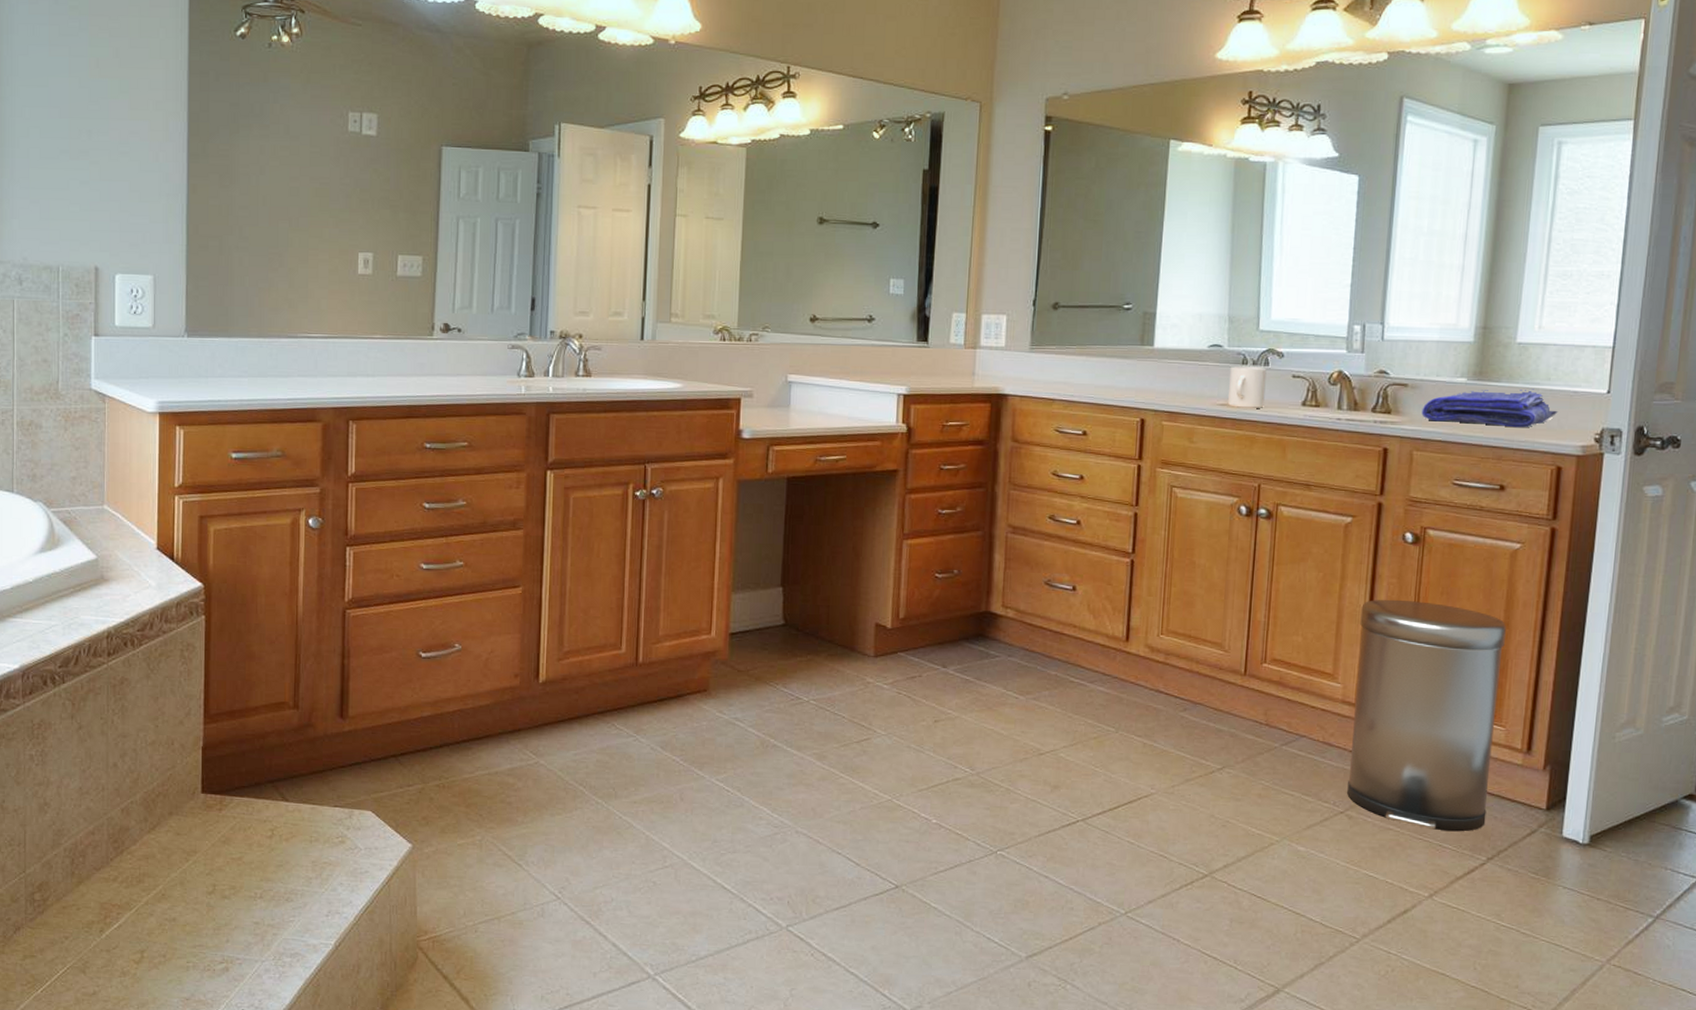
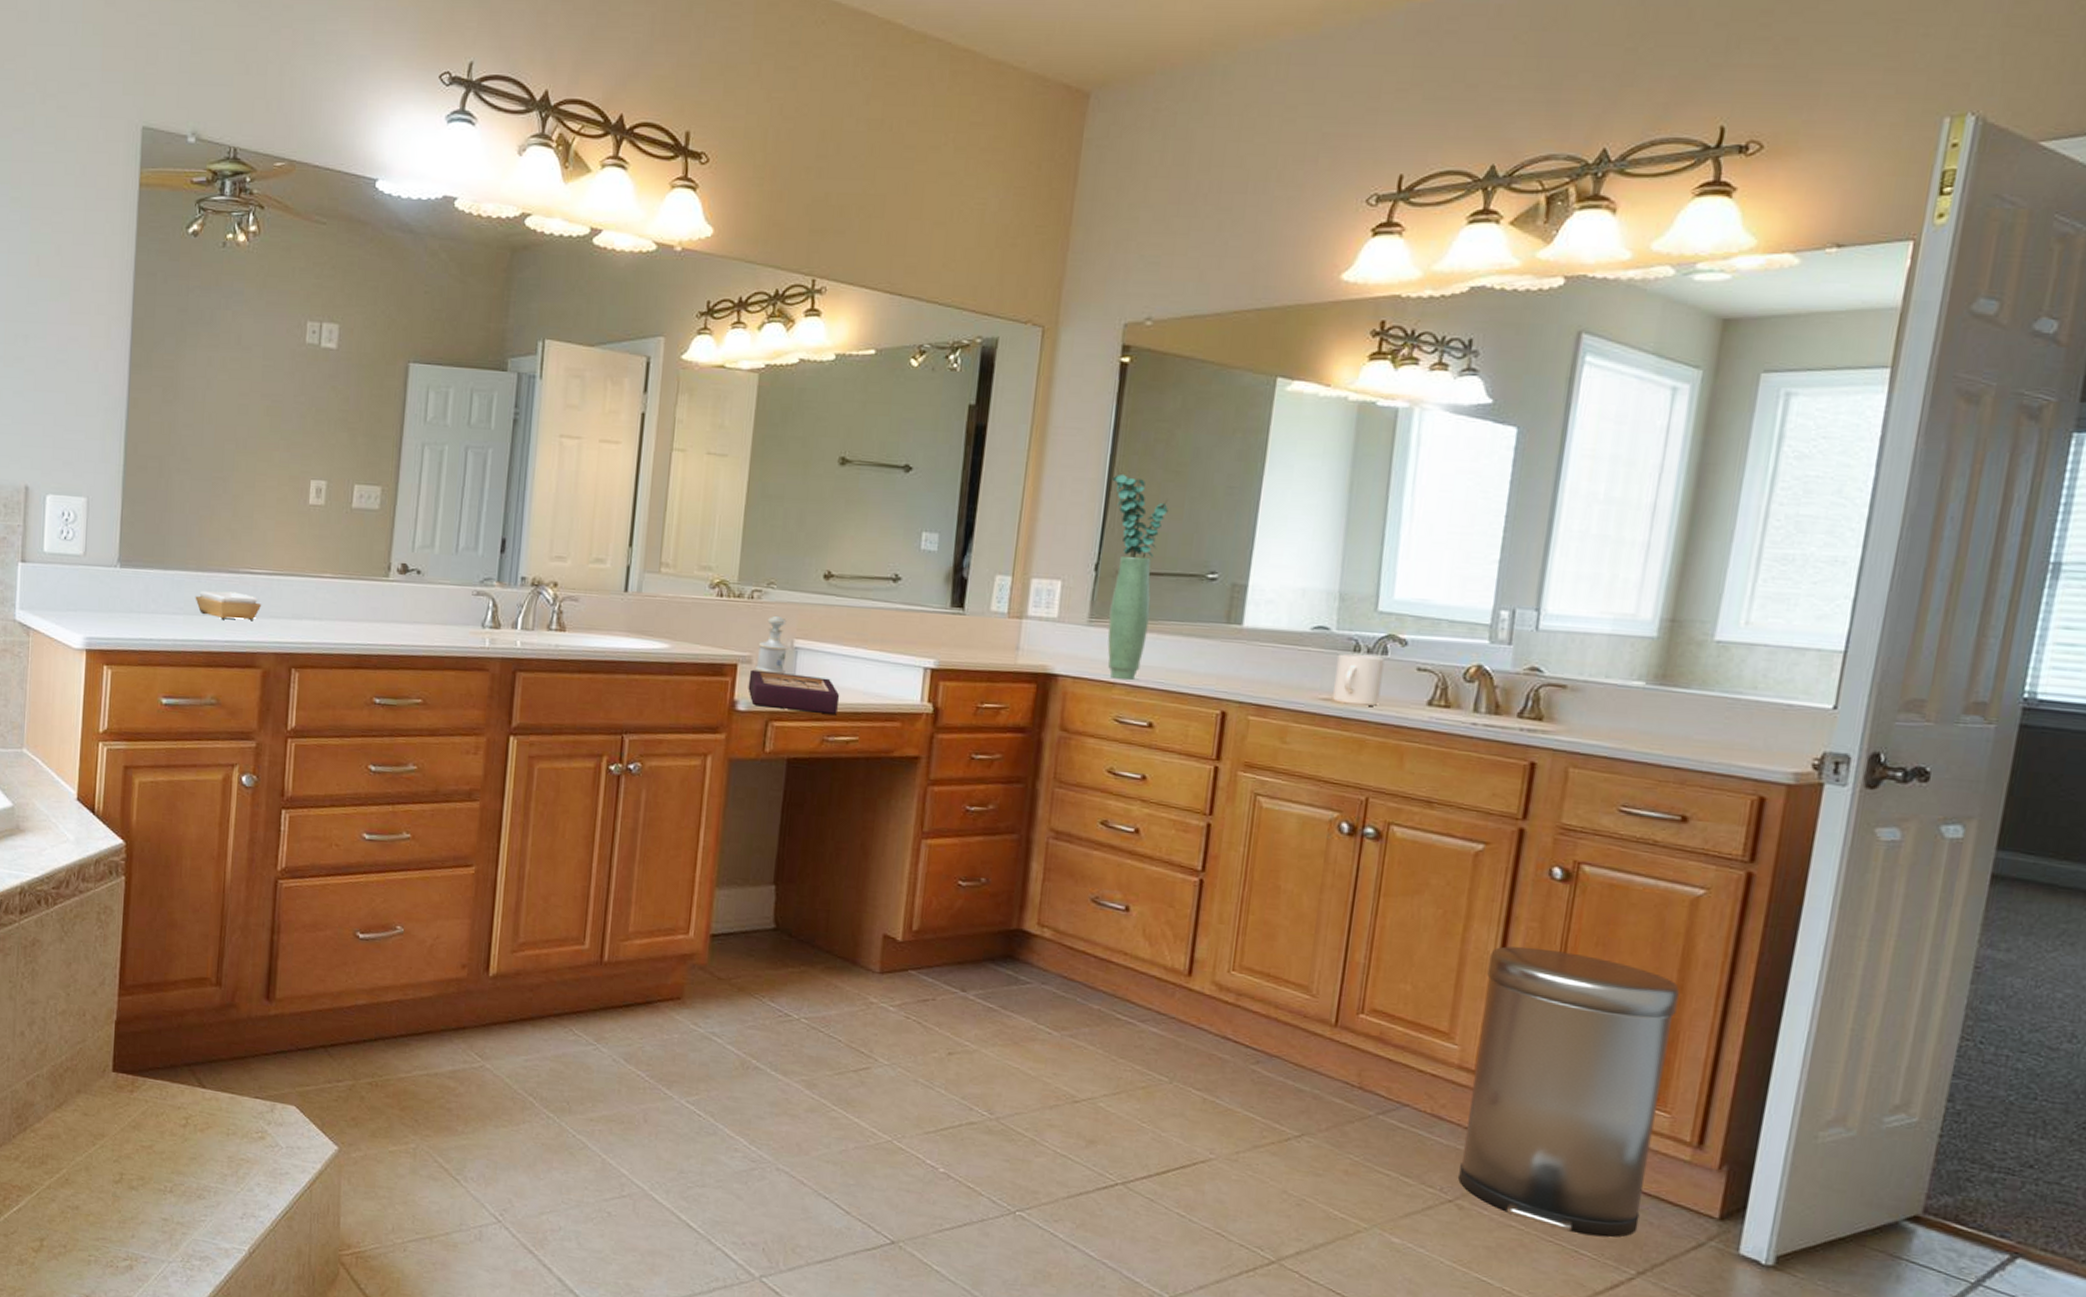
soap dish: none [258,354,320,380] -> present [195,590,262,620]
jewelry box: none [751,402,829,437] -> present [748,669,840,714]
perfume bottle: none [755,355,784,406] -> present [754,615,789,675]
vase: none [1043,217,1090,397] -> present [1107,465,1169,681]
towel: present [1421,389,1558,428] -> none [1582,697,1765,747]

